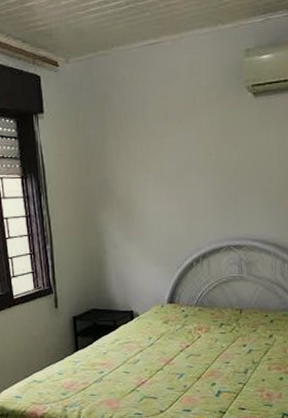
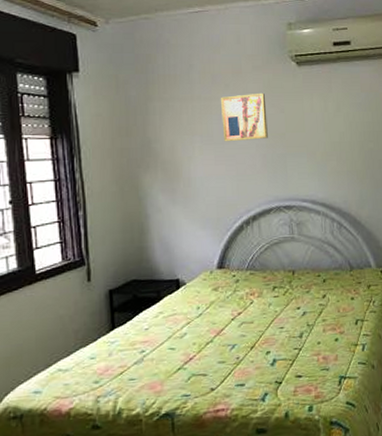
wall art: none [174,127,220,180] -> present [221,92,268,142]

